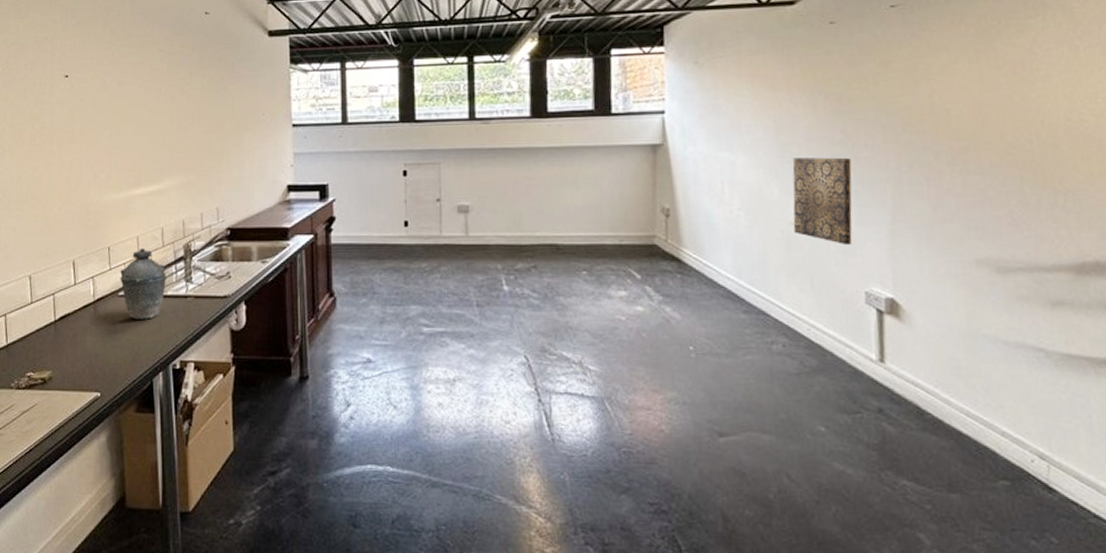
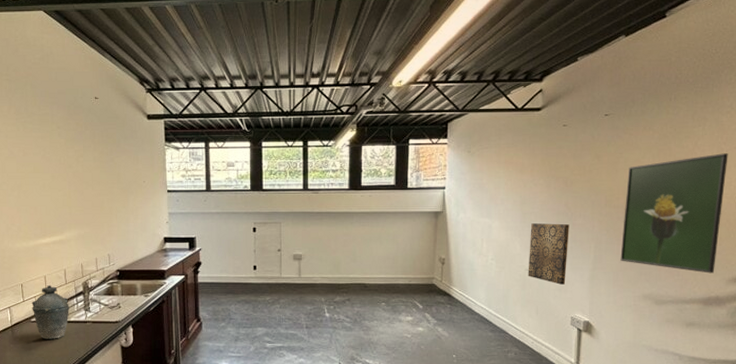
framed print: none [933,52,1089,227] -> present [620,153,728,273]

